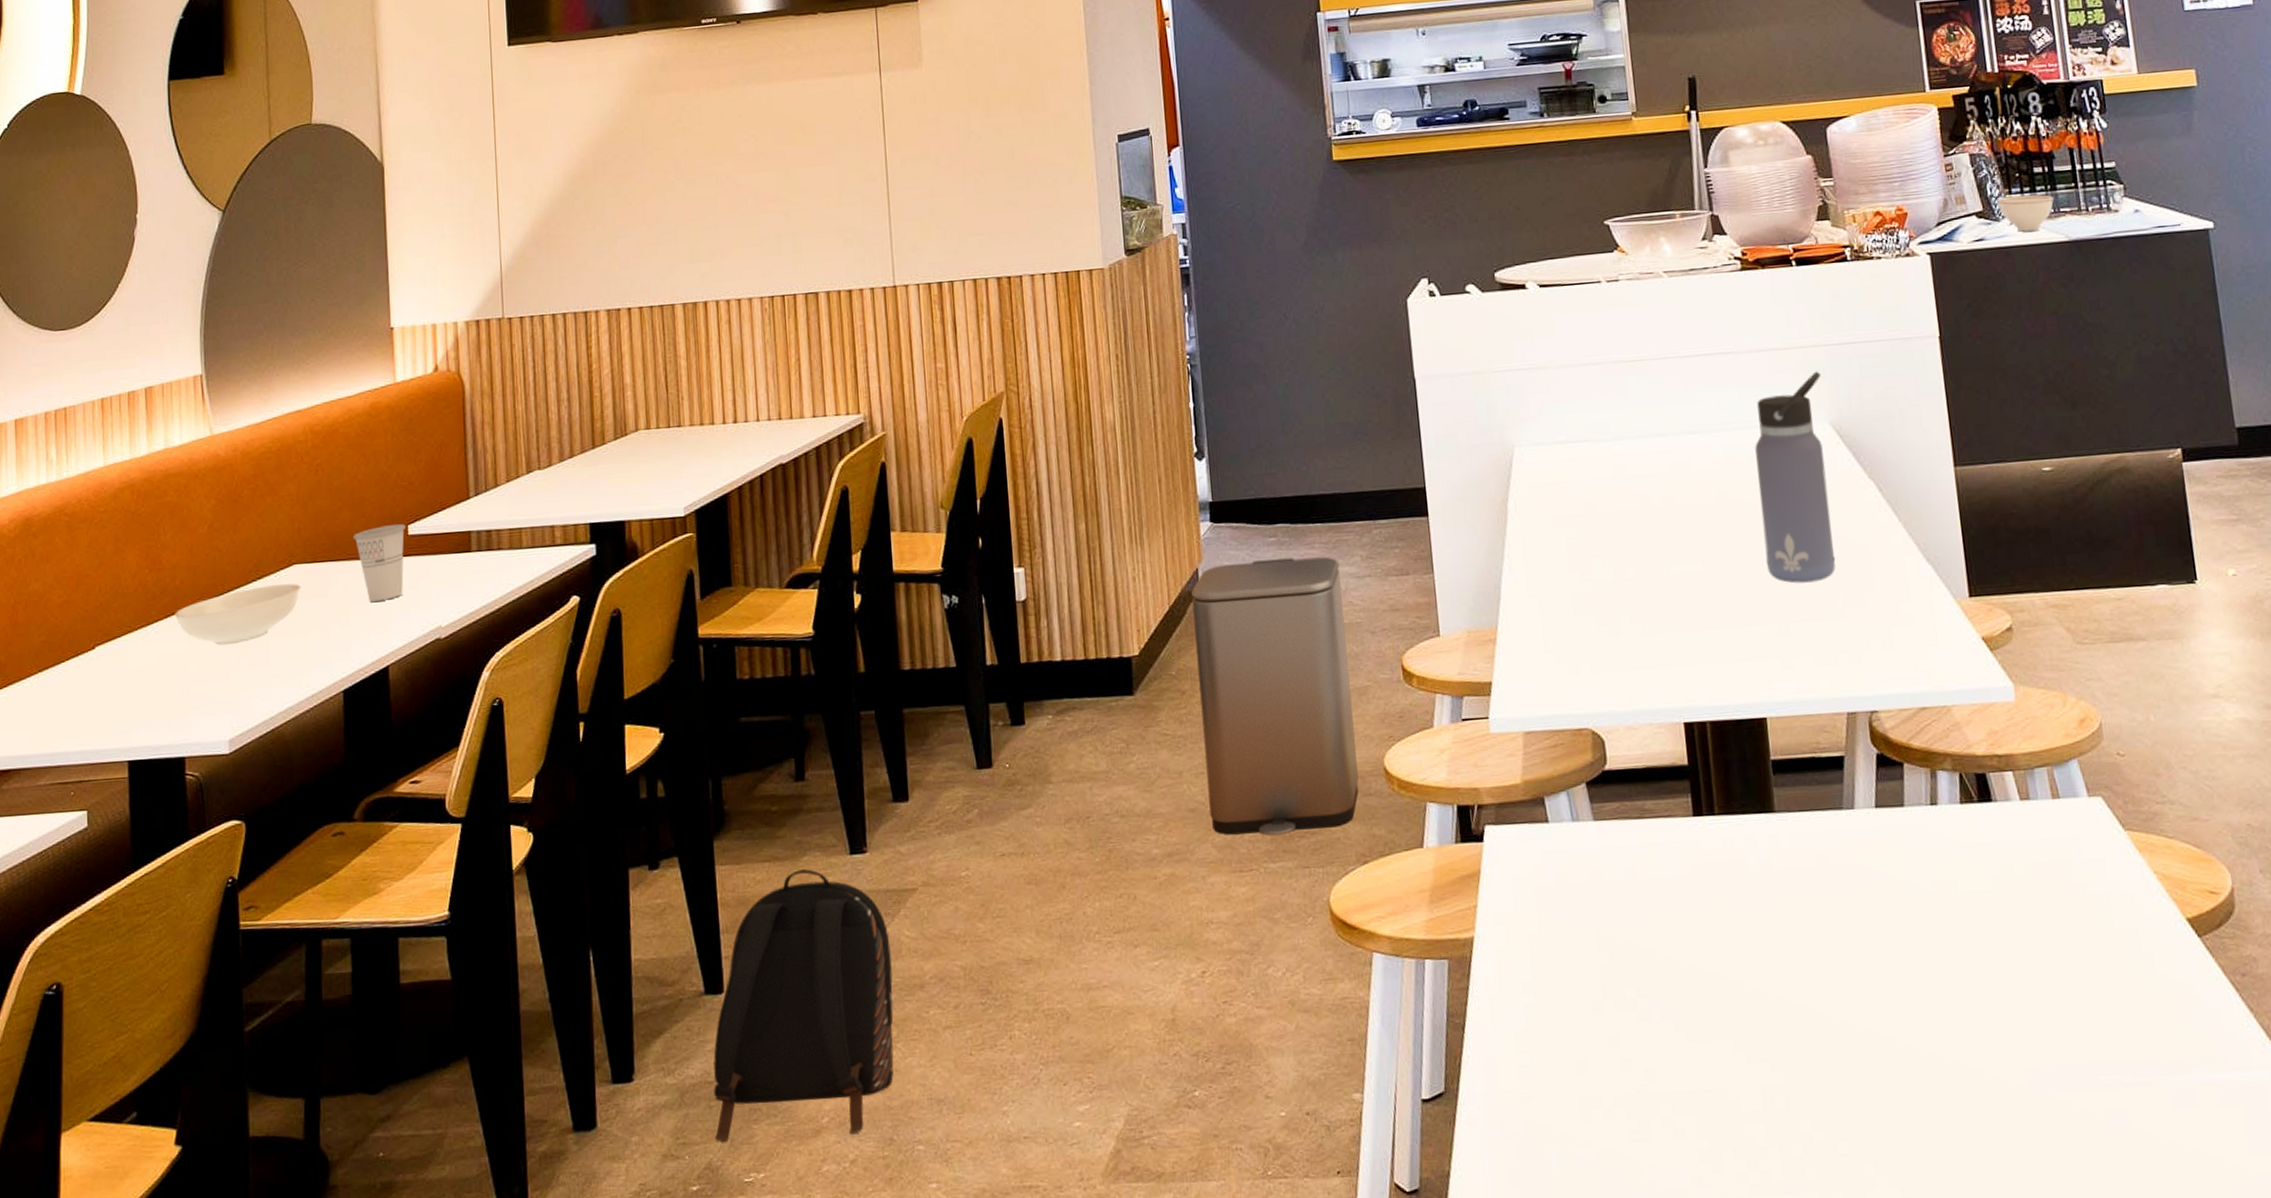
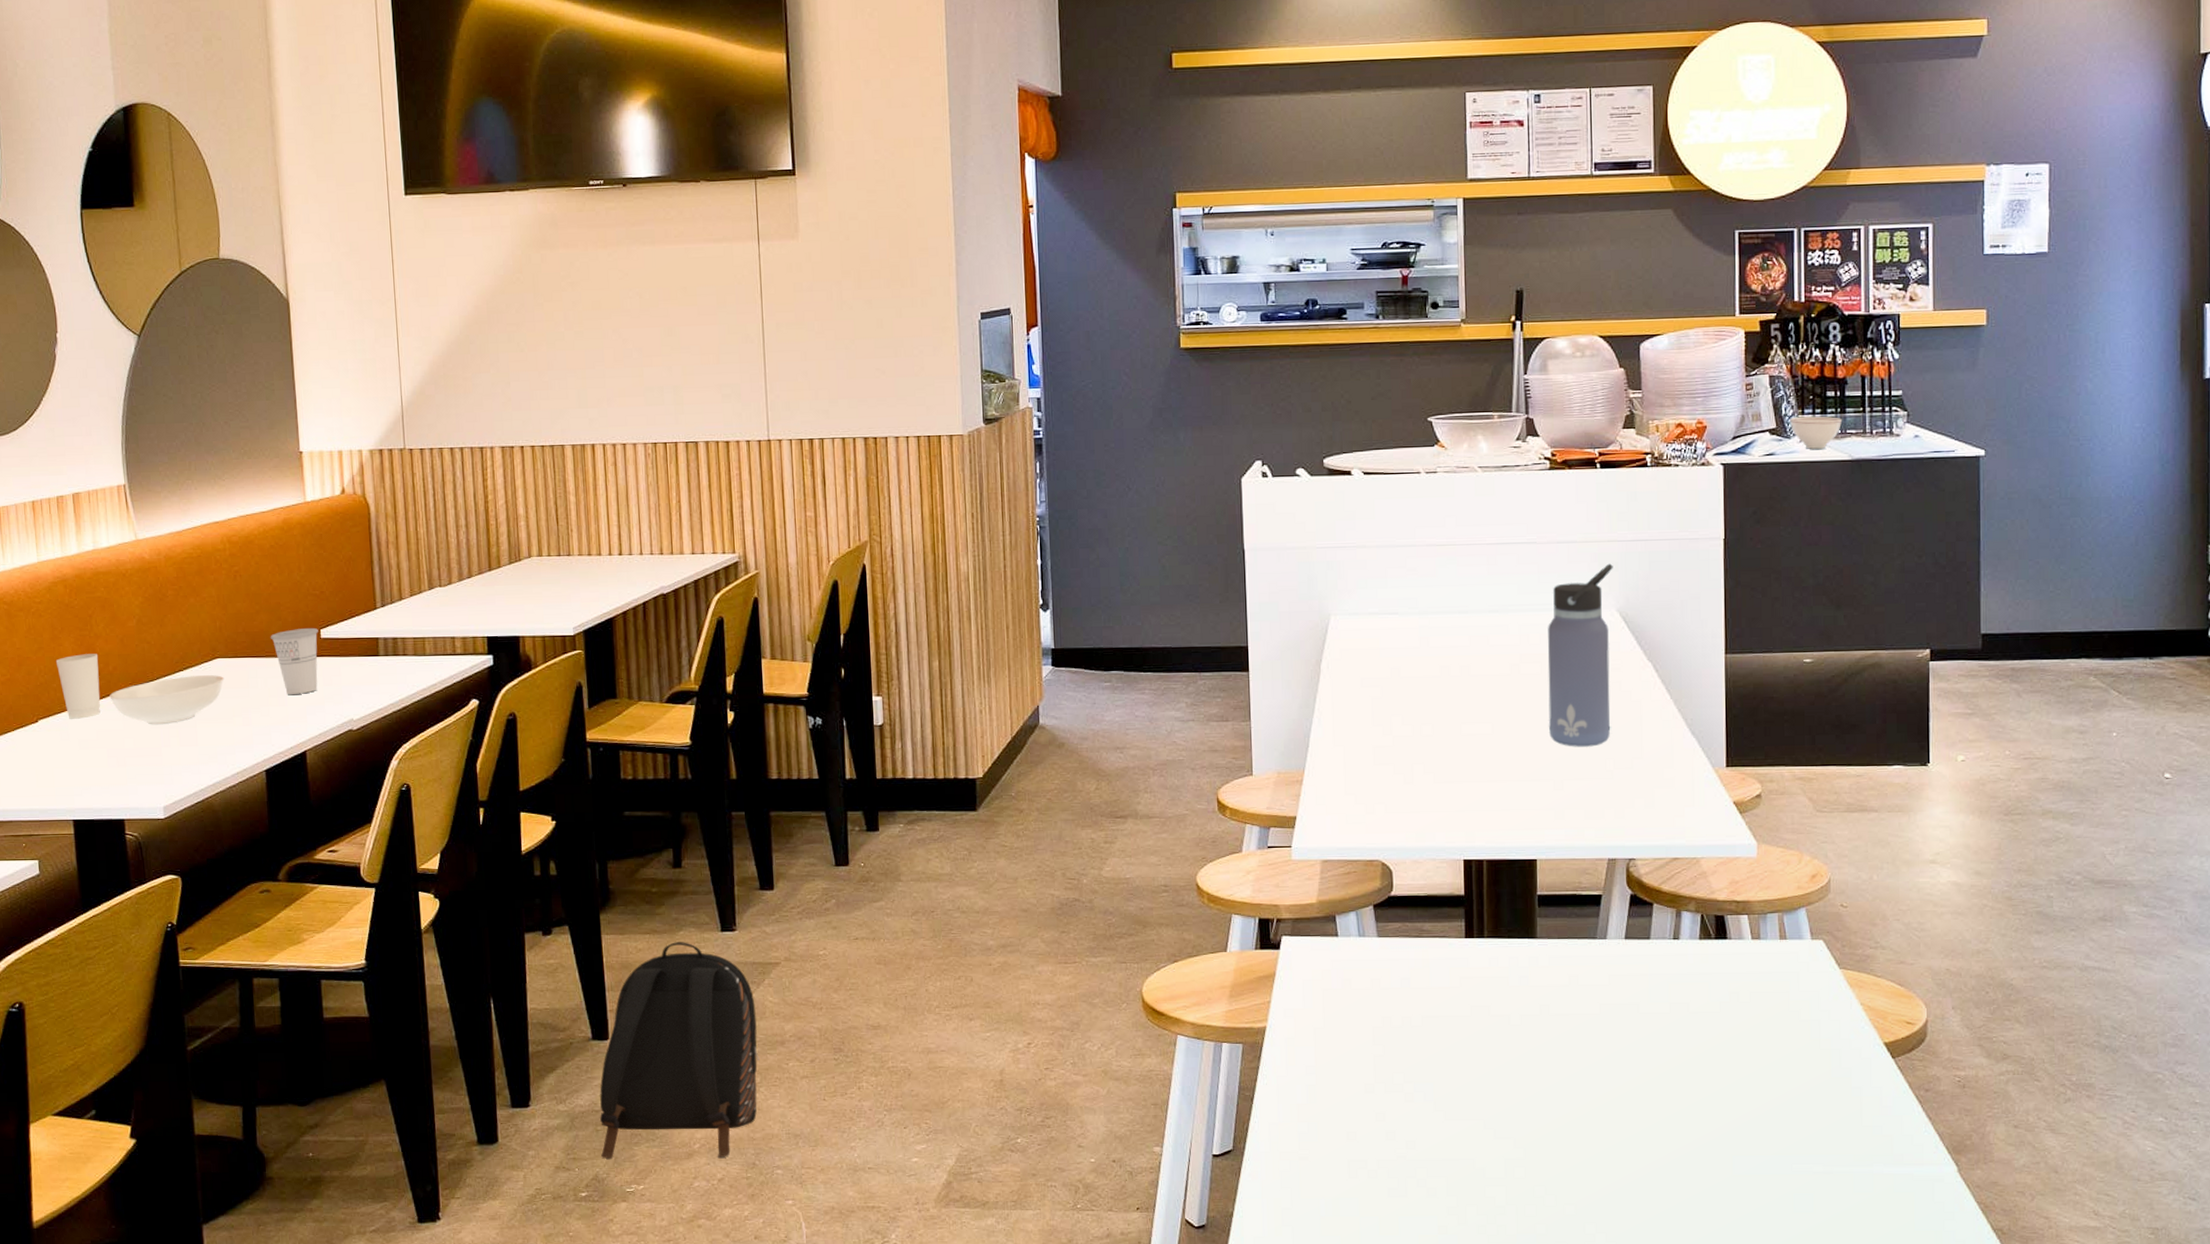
cup: none [117,566,165,643] -> present [55,654,101,719]
pedal bin: present [1191,557,1359,836] -> none [1032,701,1173,935]

